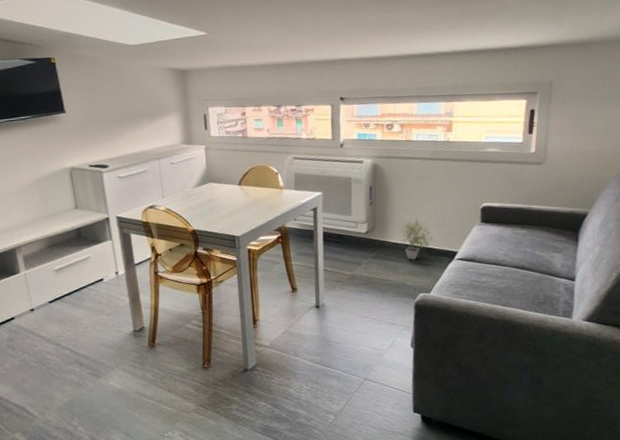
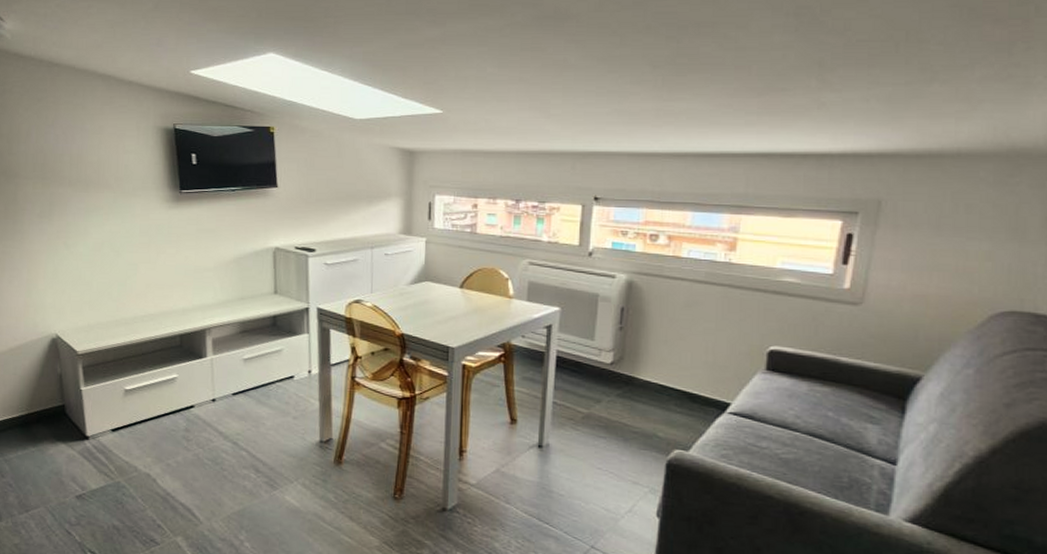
potted plant: present [400,219,433,260] -> none [655,354,699,406]

